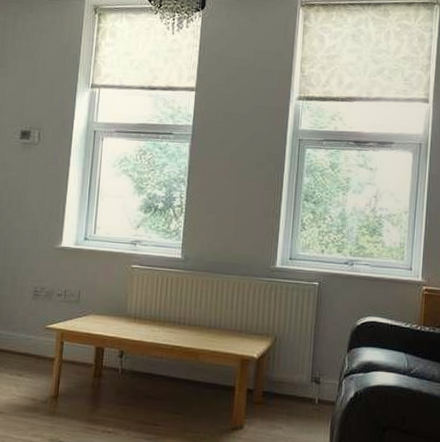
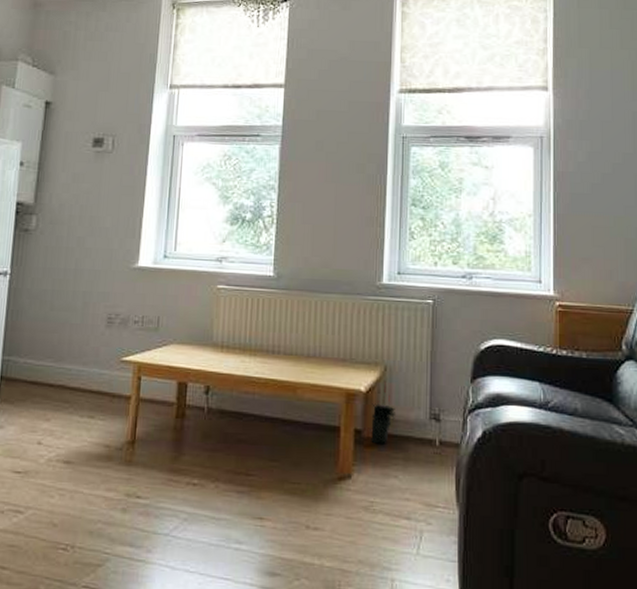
potted plant: none [260,350,283,402] -> present [370,381,397,444]

